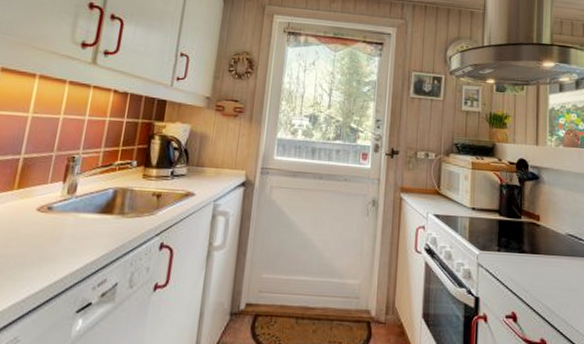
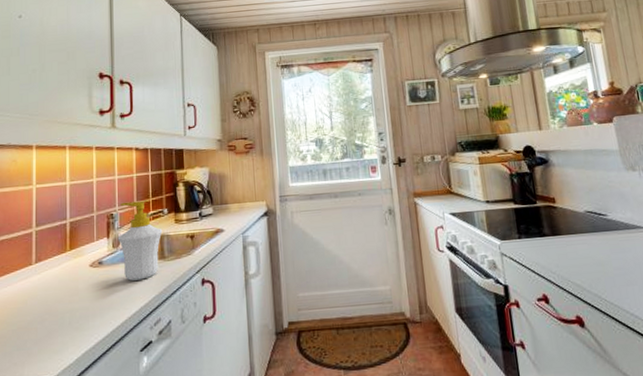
soap bottle: none [74,146,127,234] -> present [117,199,163,281]

